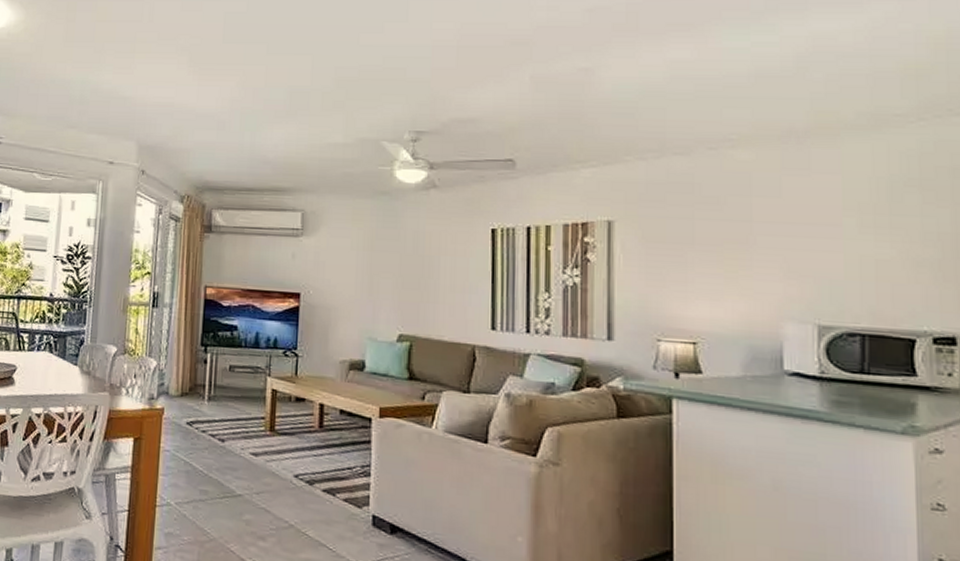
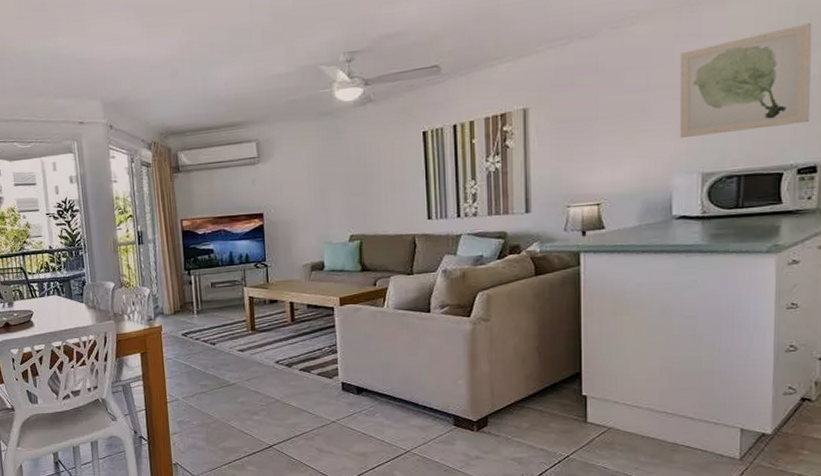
wall art: none [787,175,943,286] -> present [679,23,812,139]

